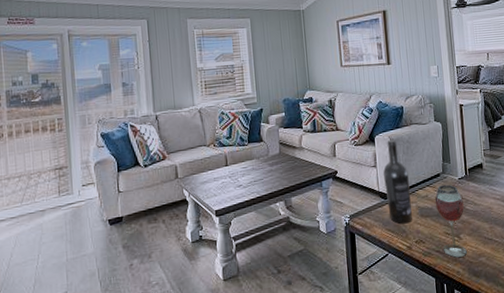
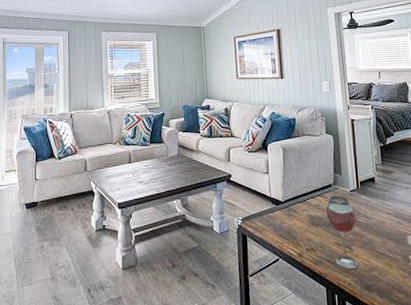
wine bottle: present [383,140,412,224] -> none [275,149,303,231]

